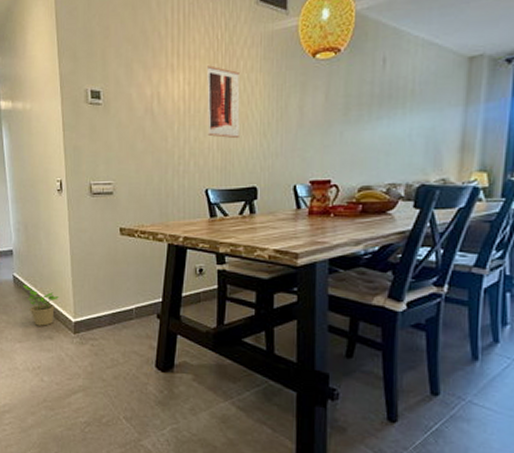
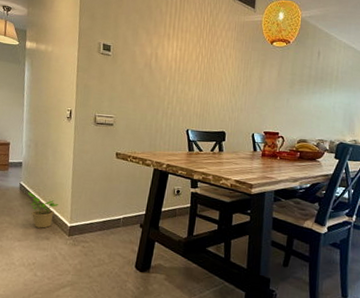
wall art: present [207,65,240,139] -> none [191,39,218,95]

